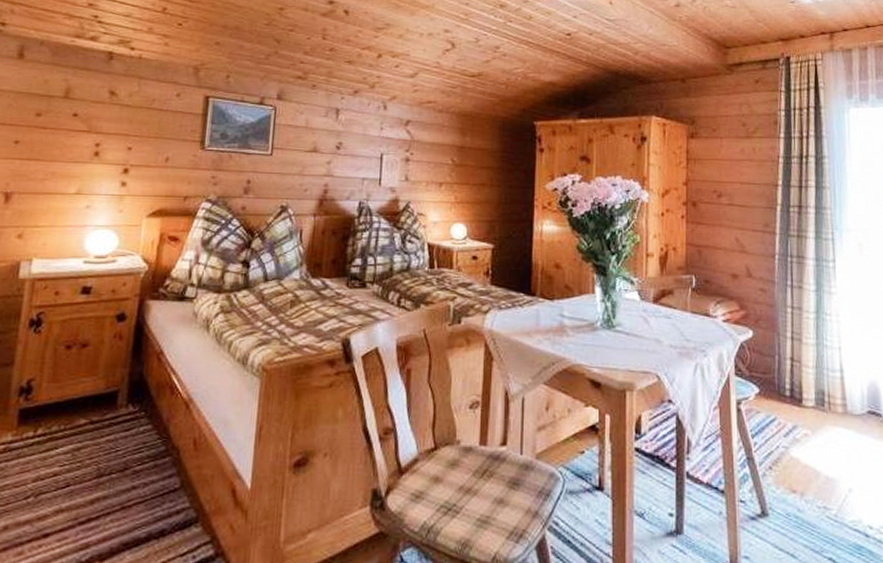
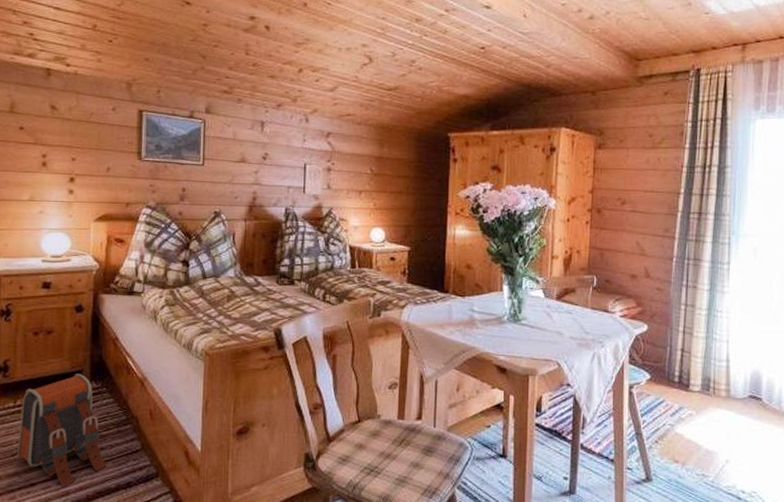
backpack: none [31,395,138,538] -> present [17,374,107,487]

